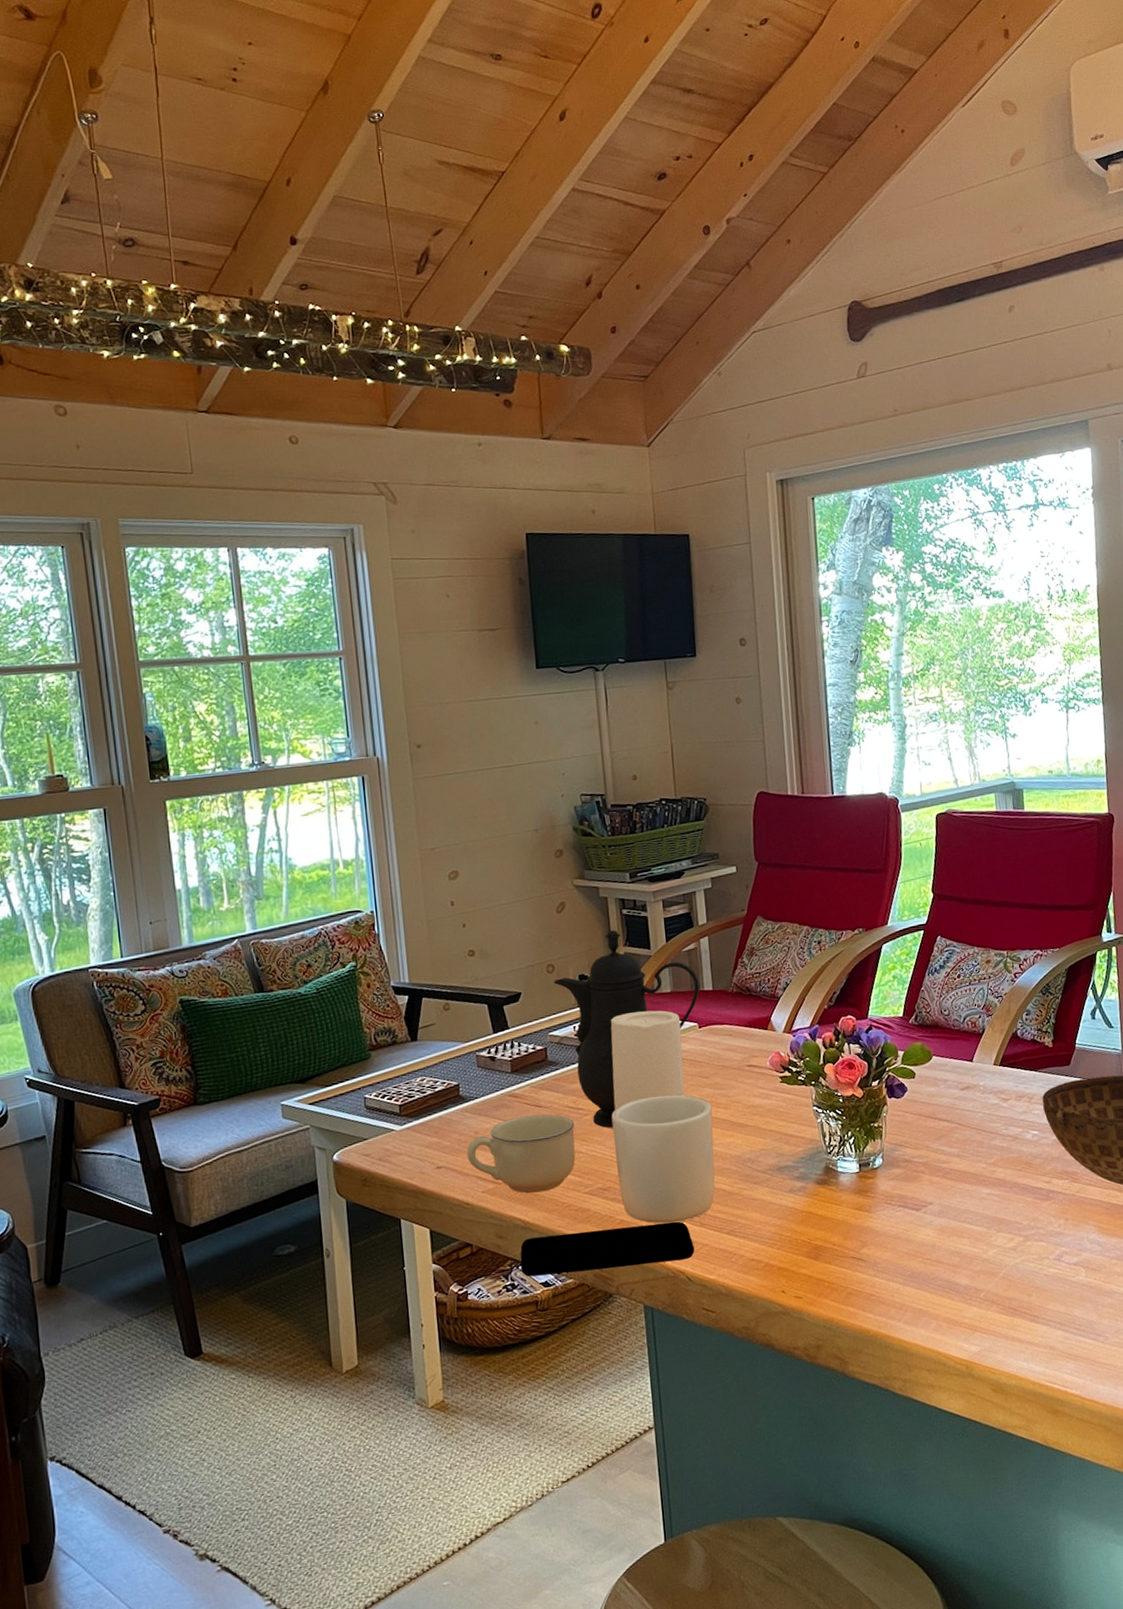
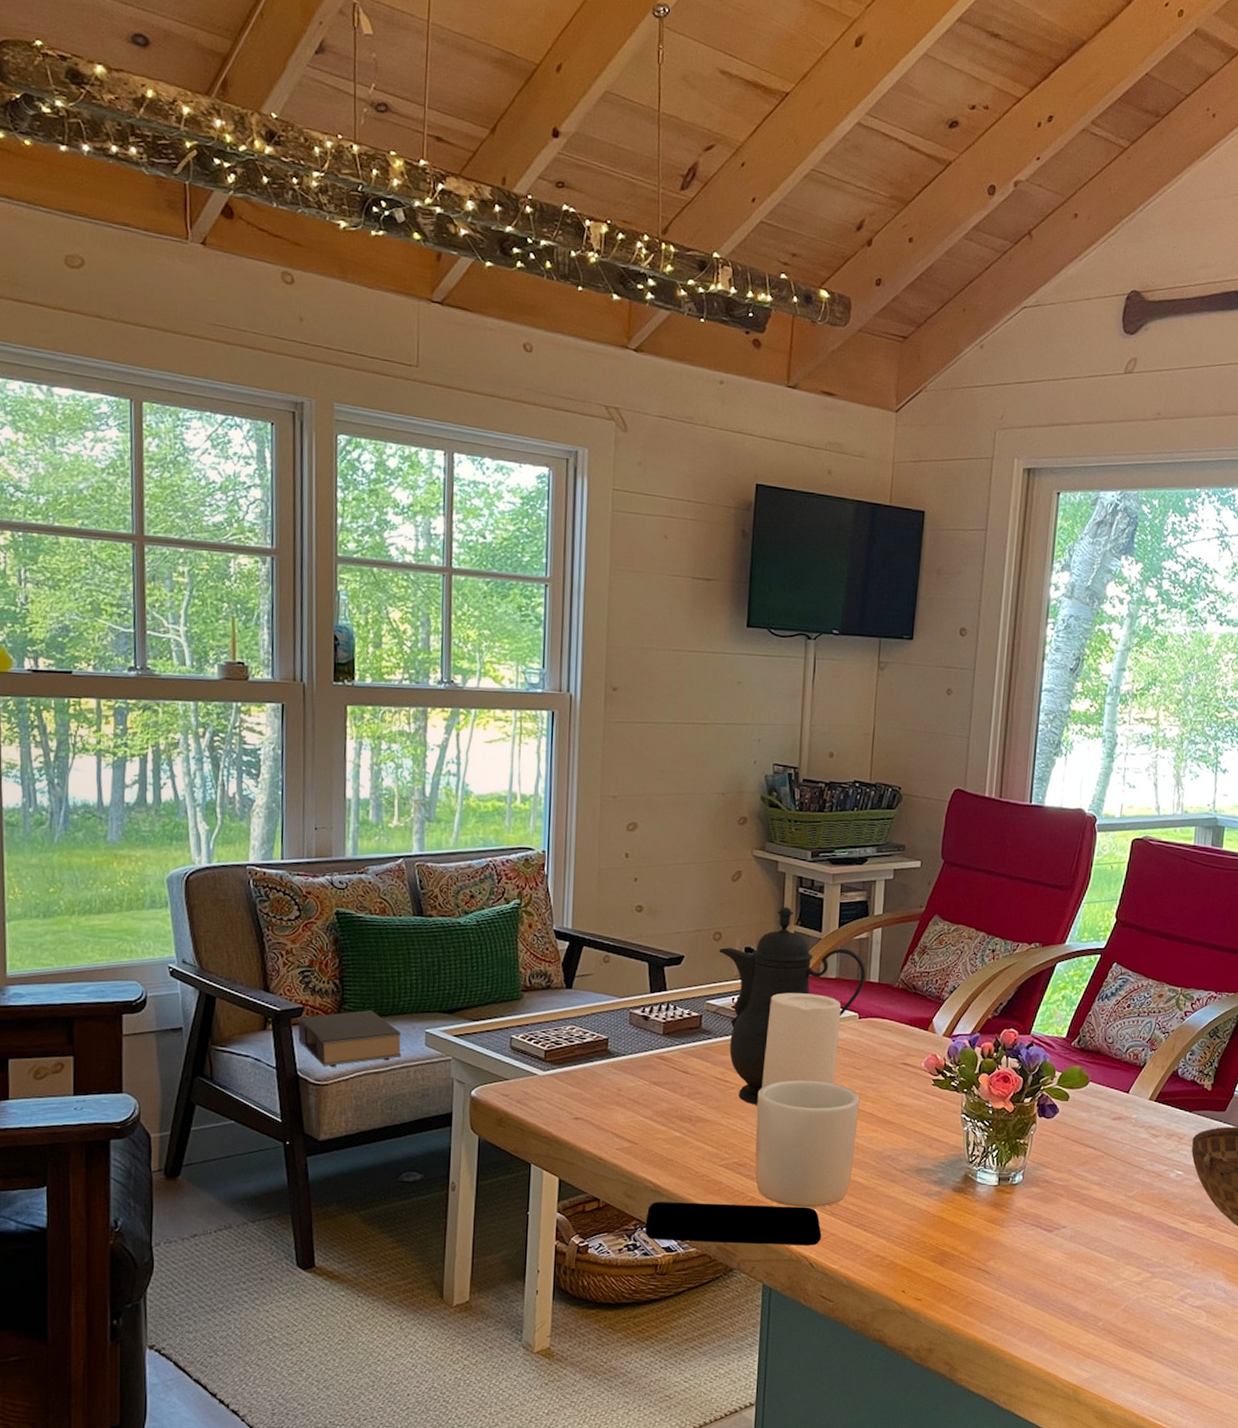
book: none [156,1091,261,1153] -> present [298,1010,402,1067]
cup: present [466,1114,576,1194] -> none [606,1080,719,1158]

